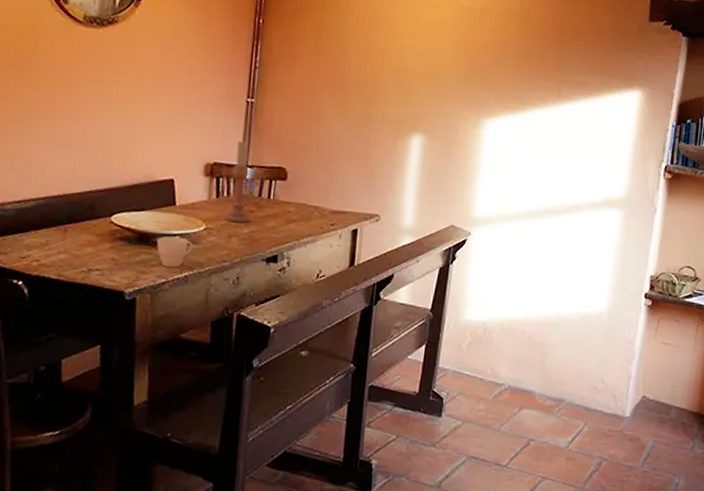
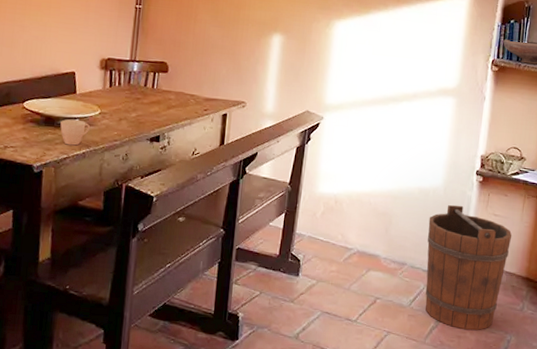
candlestick: present [226,141,249,223] -> none [117,40,137,109]
wooden bucket: none [585,332,684,474] -> present [425,204,512,331]

